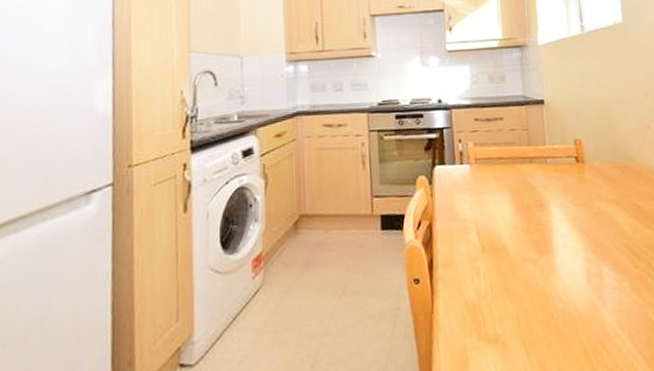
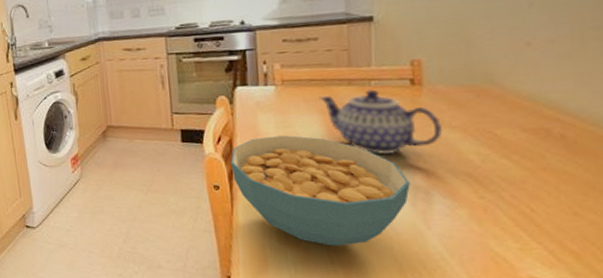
cereal bowl: none [430,216,585,337] -> present [230,135,410,246]
teapot: none [507,166,604,231] -> present [319,89,444,154]

